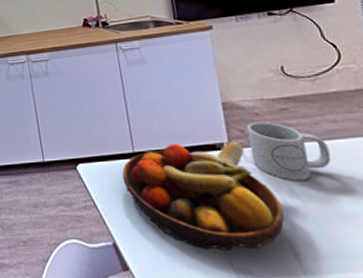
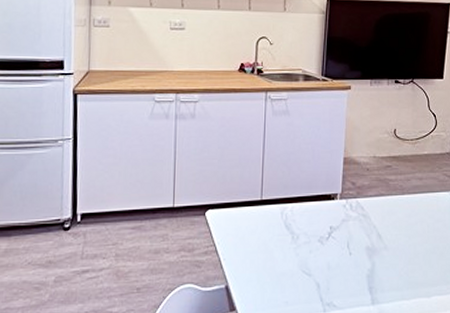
fruit bowl: present [122,140,285,251] -> none [246,192,370,288]
mug: present [246,121,332,181] -> none [356,176,412,227]

